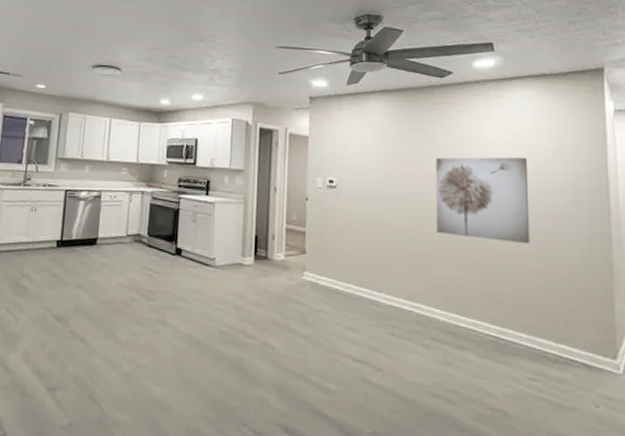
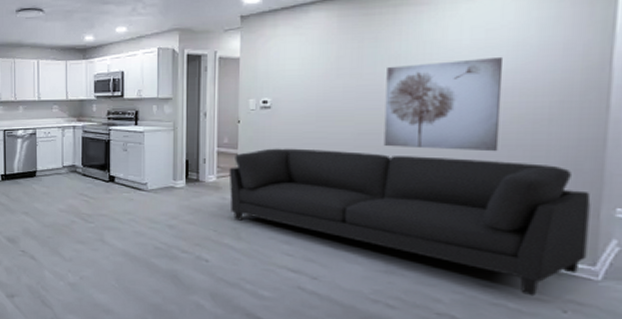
sofa: none [296,228,609,390] -> present [229,148,591,297]

